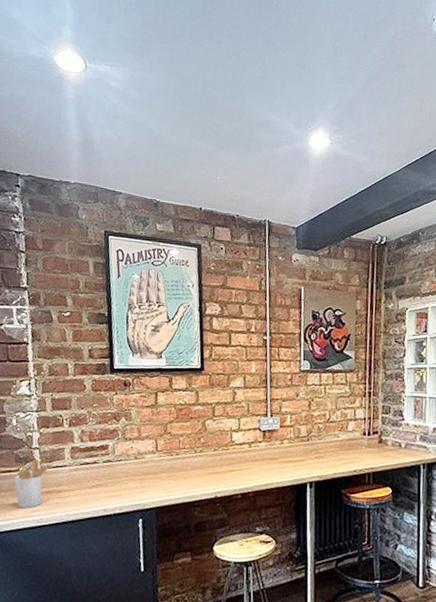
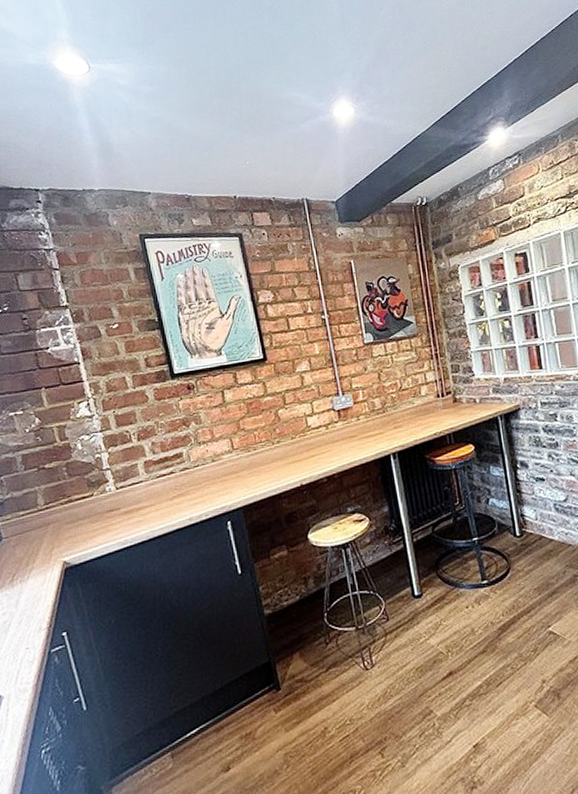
utensil holder: present [14,459,54,509] -> none [90,480,129,534]

